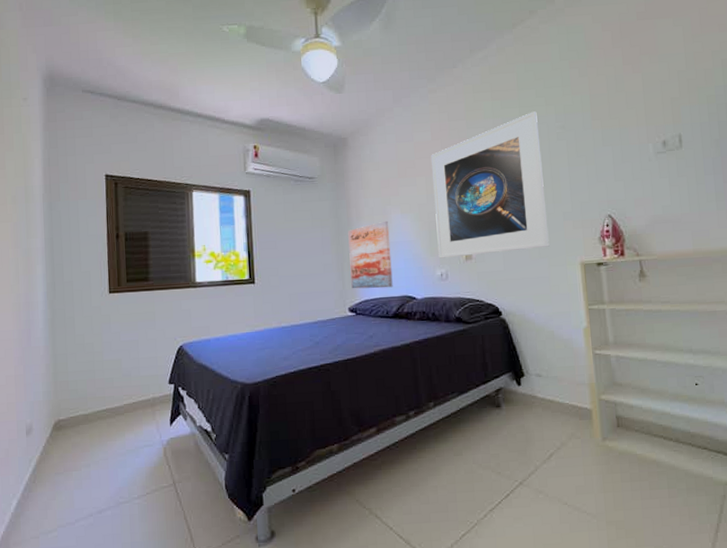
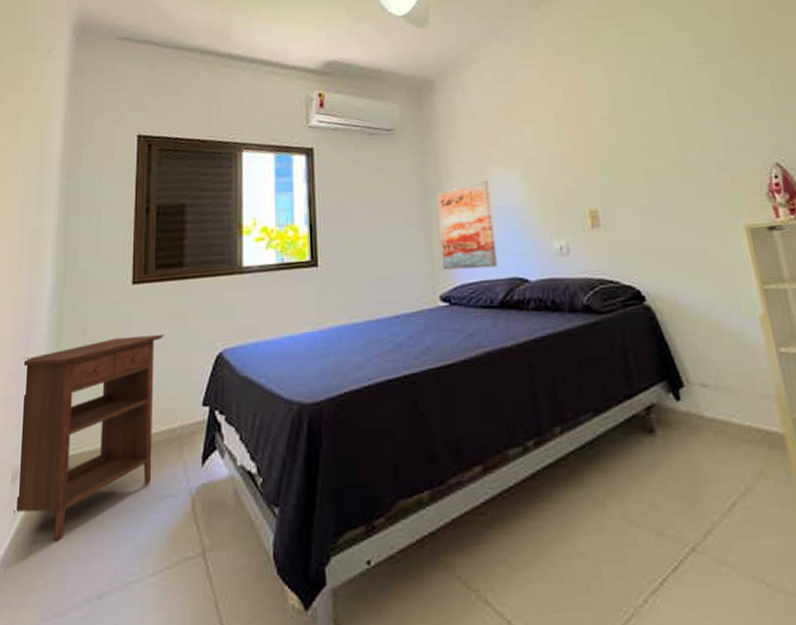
nightstand: none [27,332,137,476] -> present [14,334,165,541]
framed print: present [431,111,550,259] -> none [539,38,702,227]

